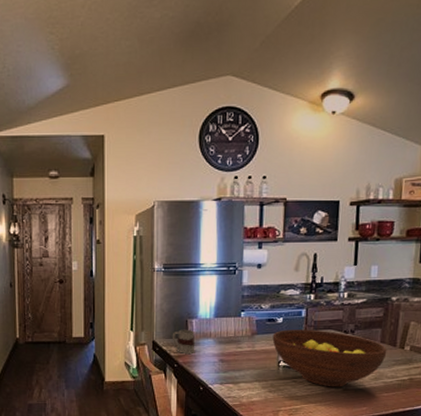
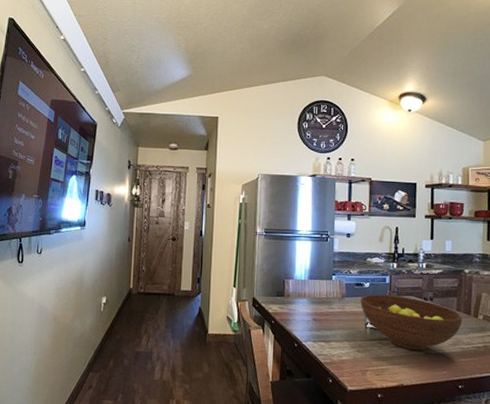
mug: present [172,329,195,355] -> none [270,288,291,312]

